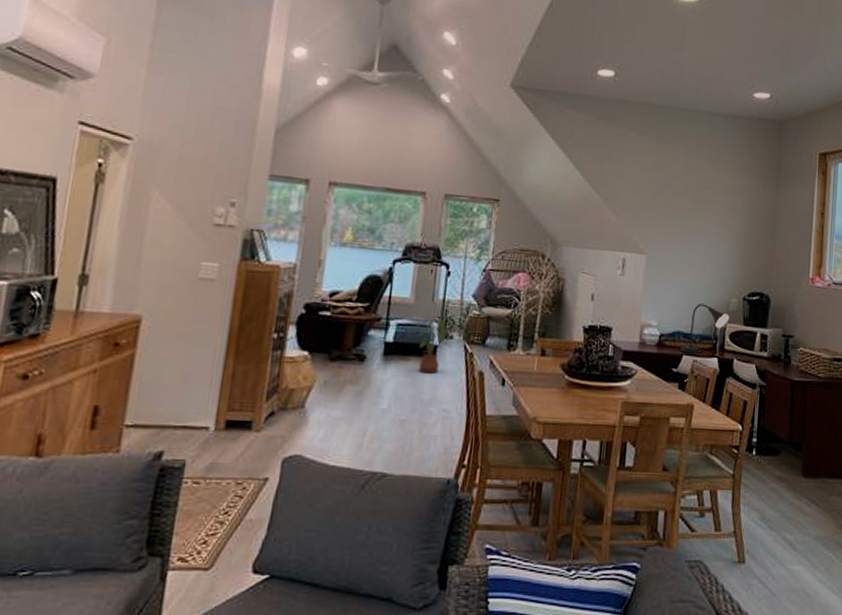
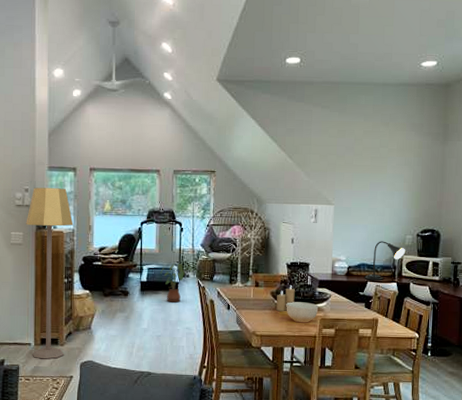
lamp: none [209,201,297,452] -> present [26,187,73,359]
candle: none [566,355,592,391] -> present [276,285,295,312]
bowl: none [579,378,621,408] -> present [286,302,319,323]

